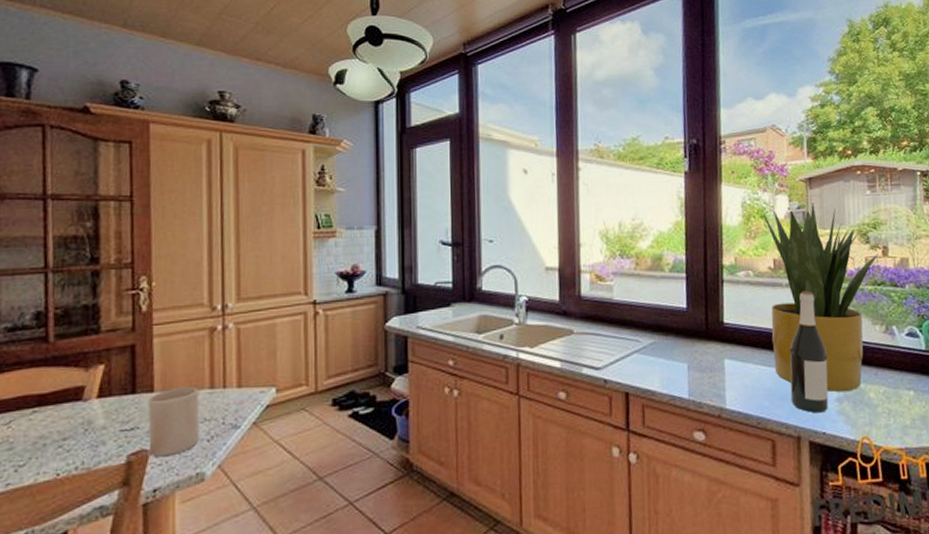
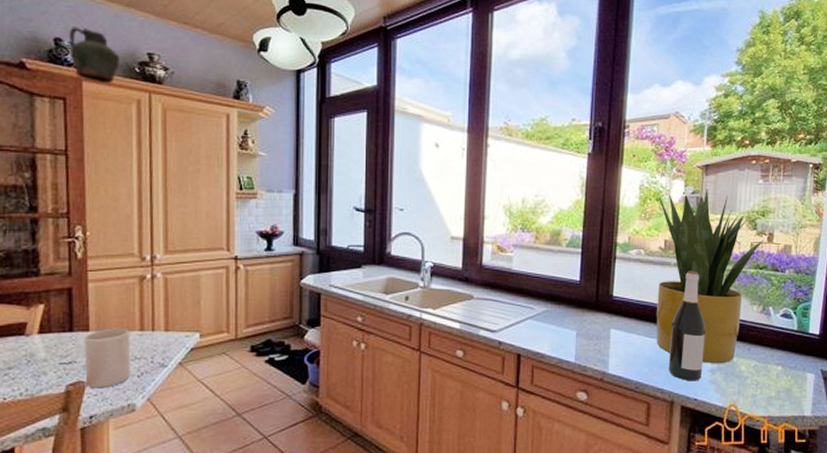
ceramic jug: none [136,68,189,125] -> present [69,27,120,84]

